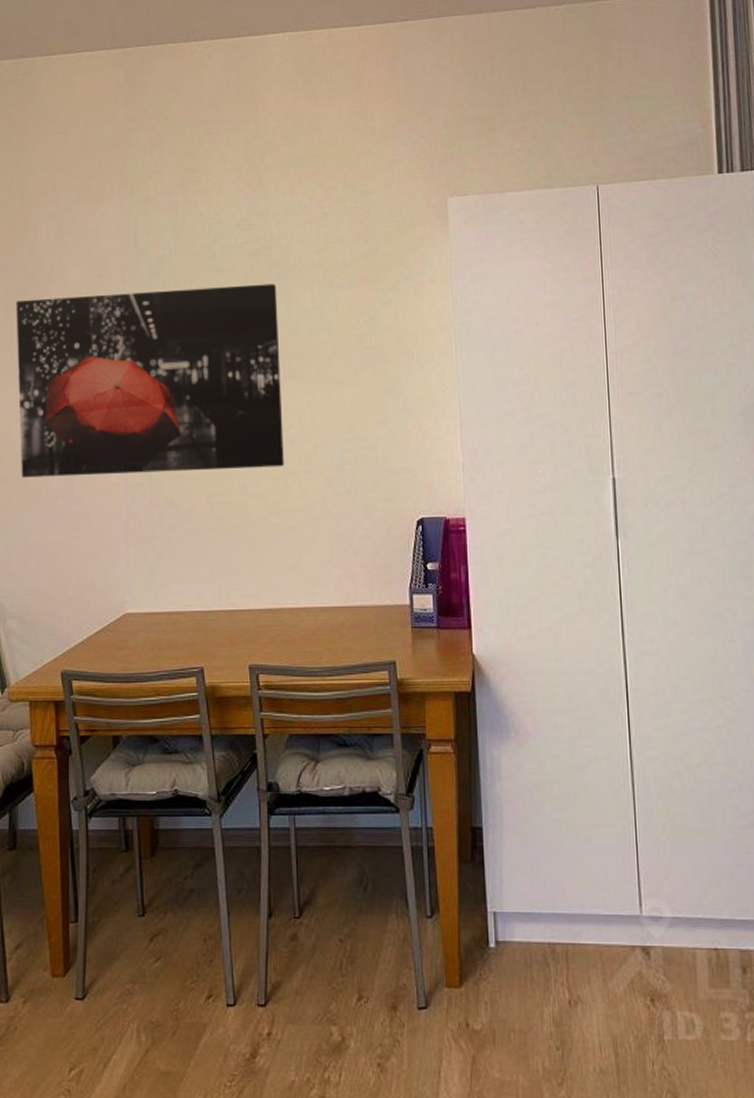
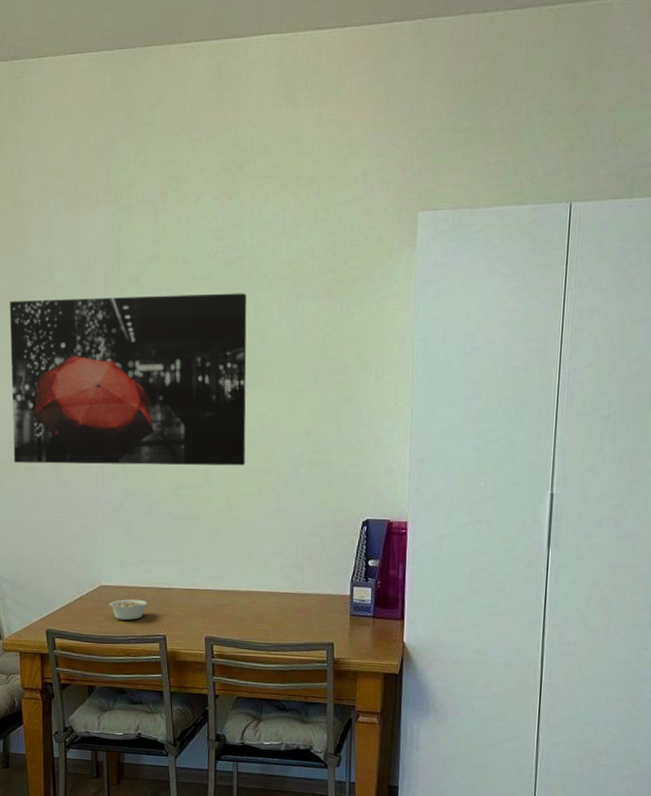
legume: none [135,623,189,653] -> present [109,597,155,621]

